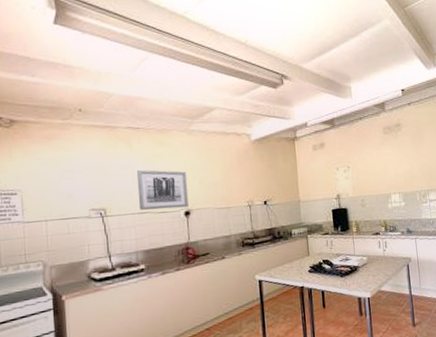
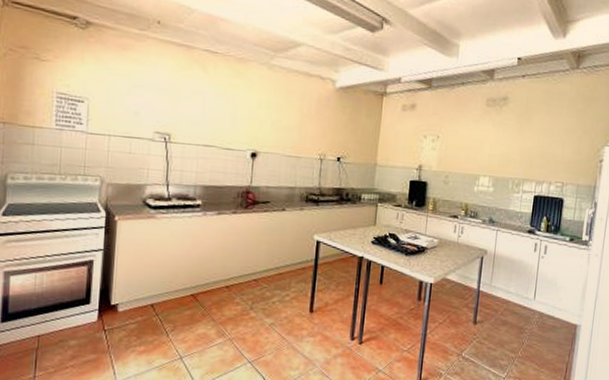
wall art: present [137,170,189,210] -> none [204,99,260,148]

